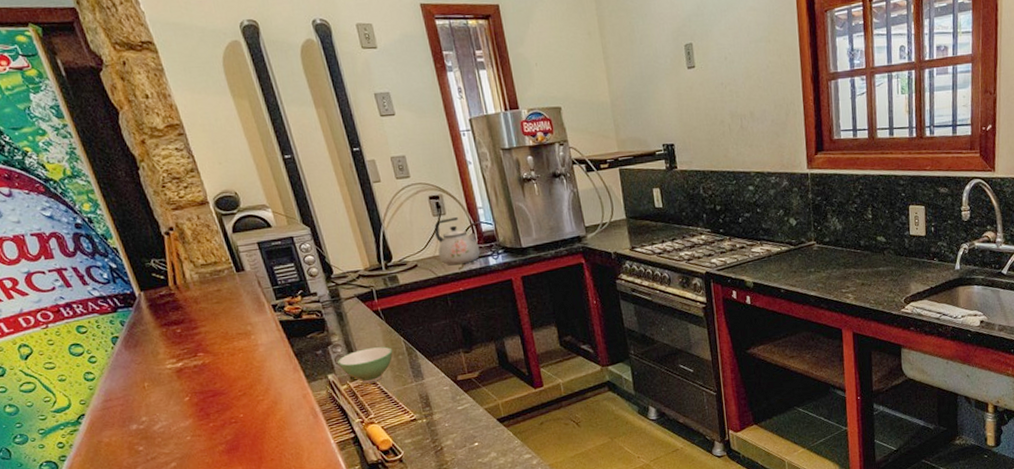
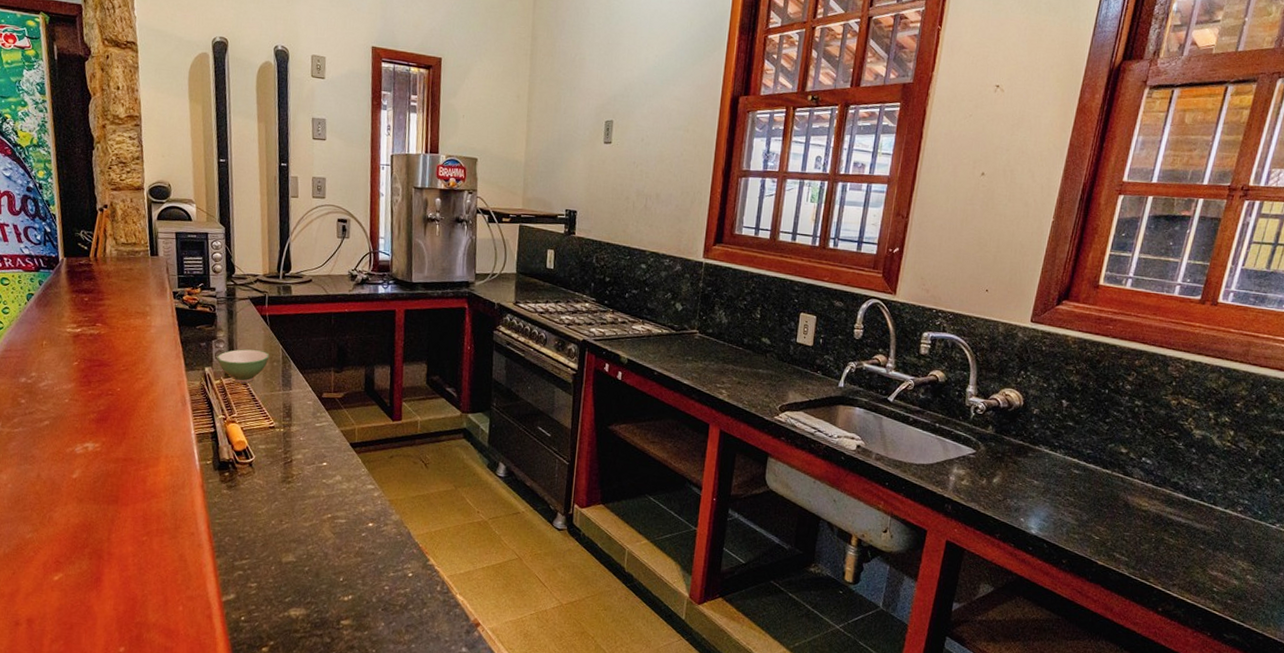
kettle: present [434,217,481,265] -> none [333,242,373,288]

